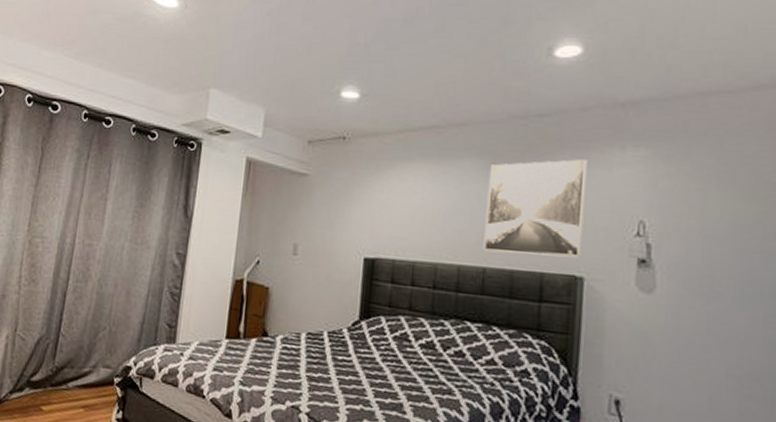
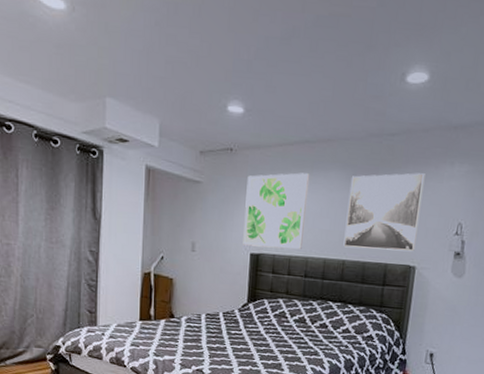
wall art: none [355,162,439,254] -> present [243,172,310,250]

